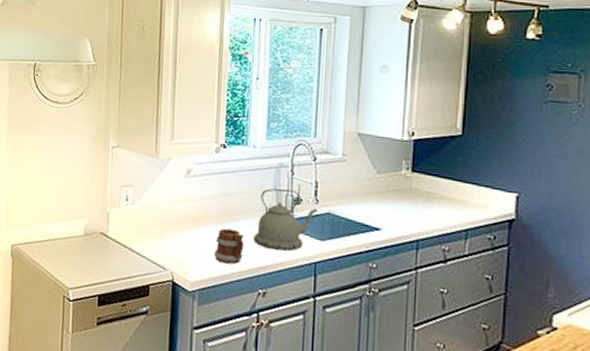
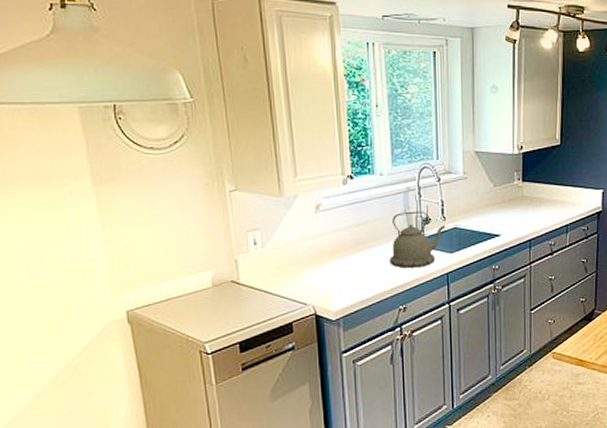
mug: present [214,228,244,265] -> none [353,256,382,289]

